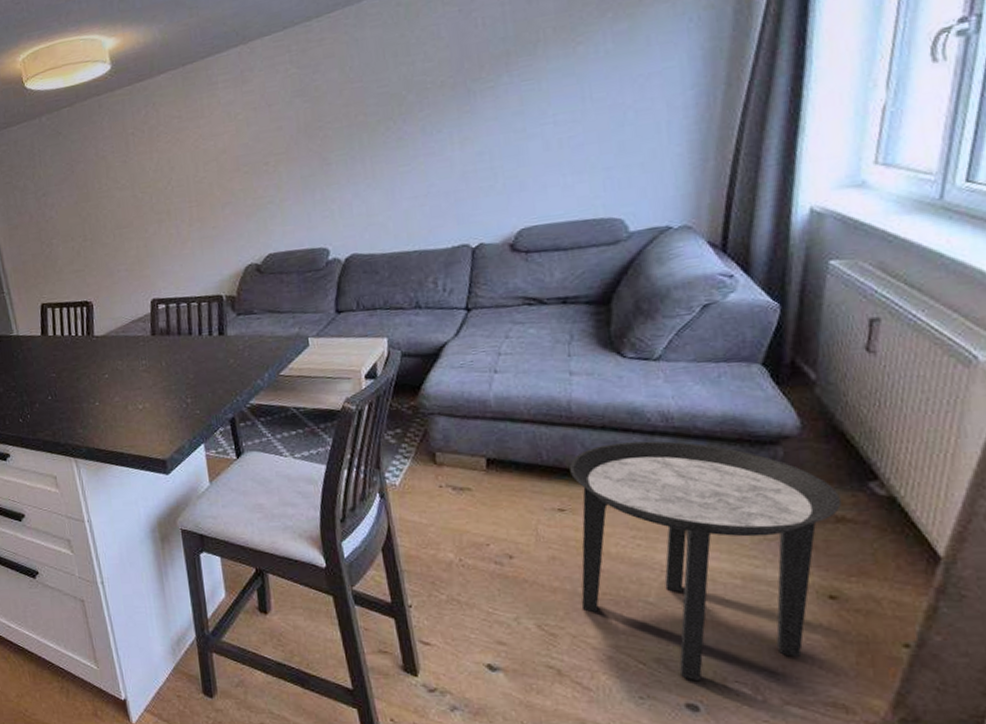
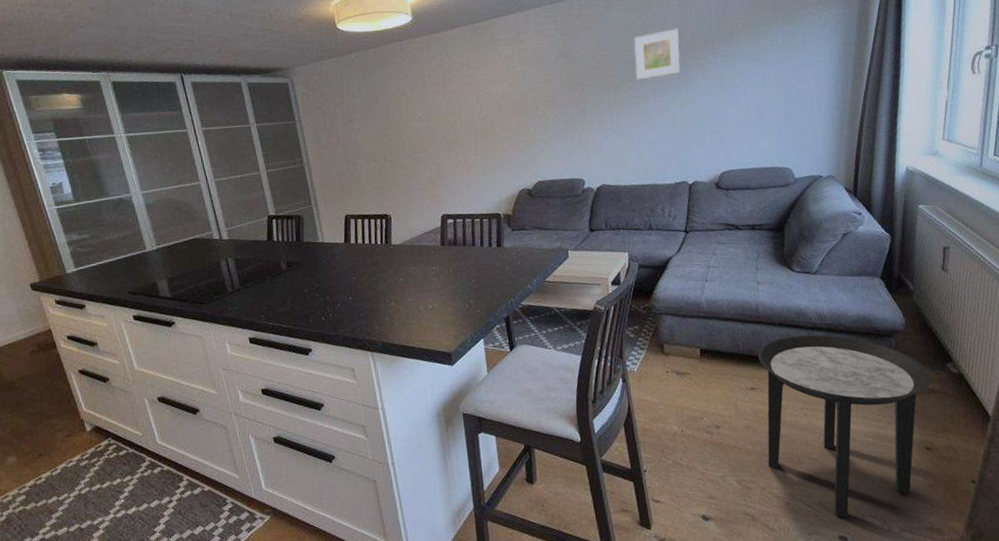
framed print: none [395,43,462,117] -> present [634,28,681,80]

